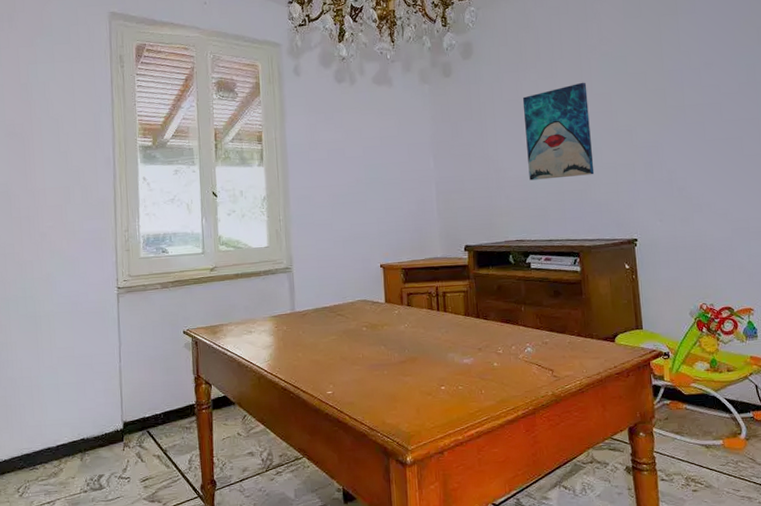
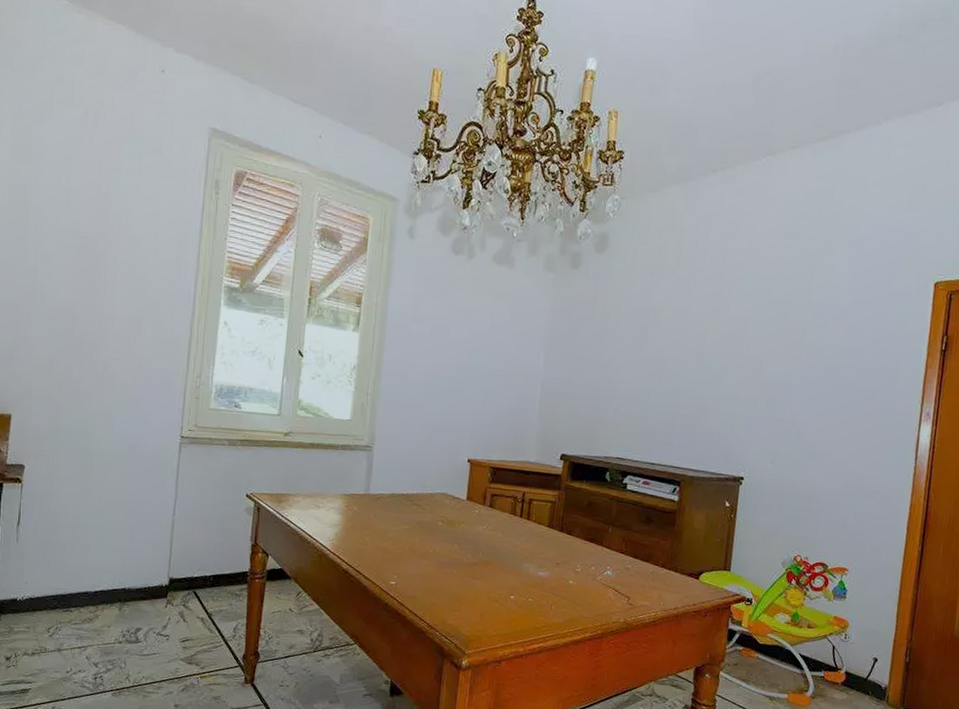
wall art: present [522,82,595,181] -> none [643,300,724,402]

